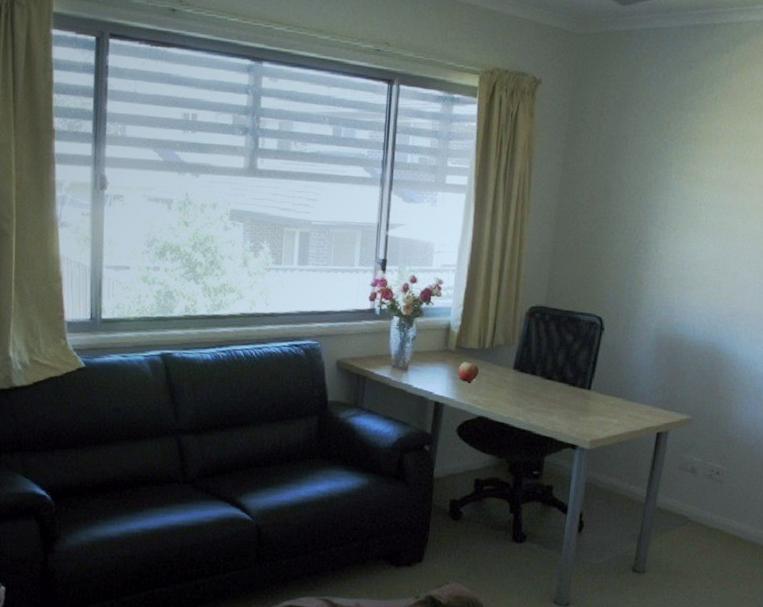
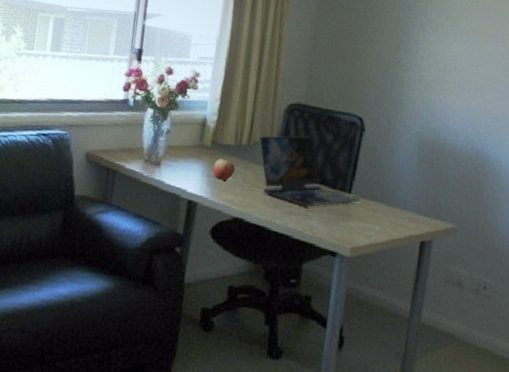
laptop: none [502,336,598,404] -> present [259,135,359,207]

